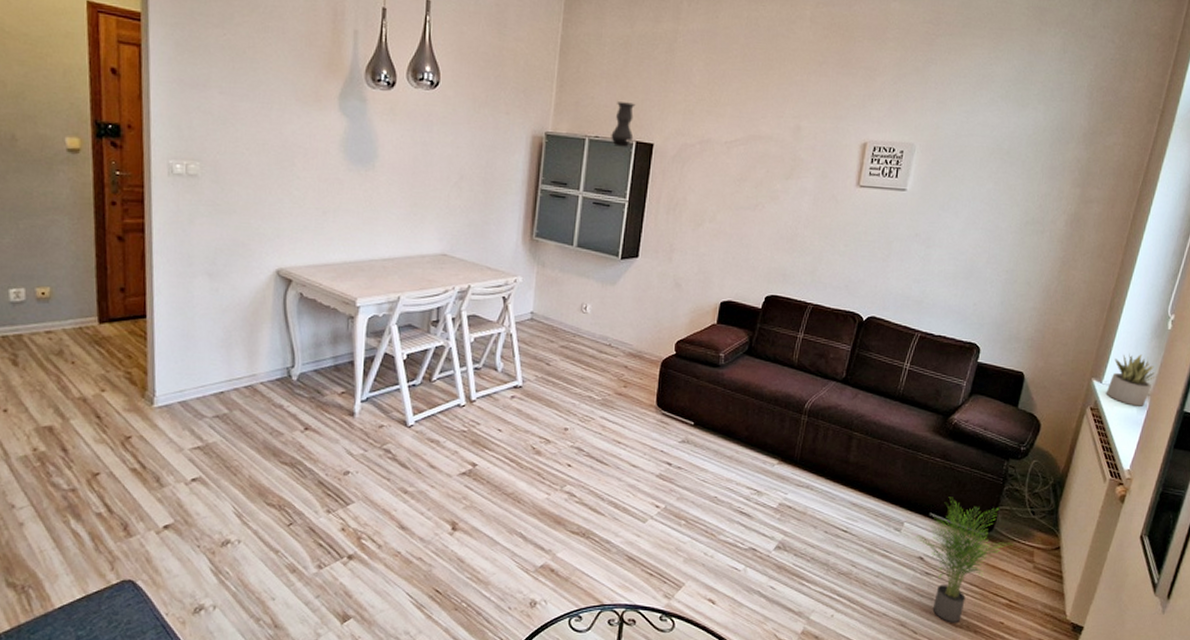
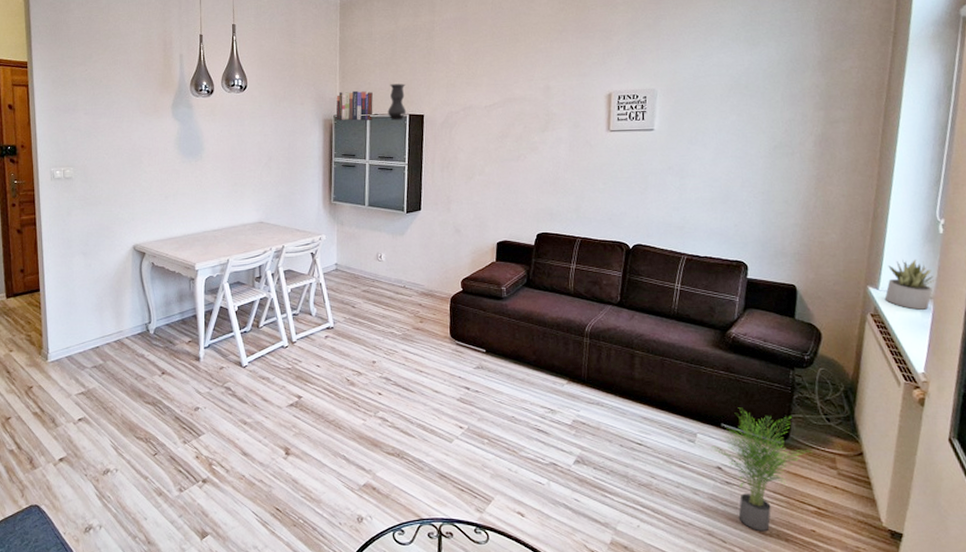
books: none [547,104,595,145] -> present [336,90,373,121]

